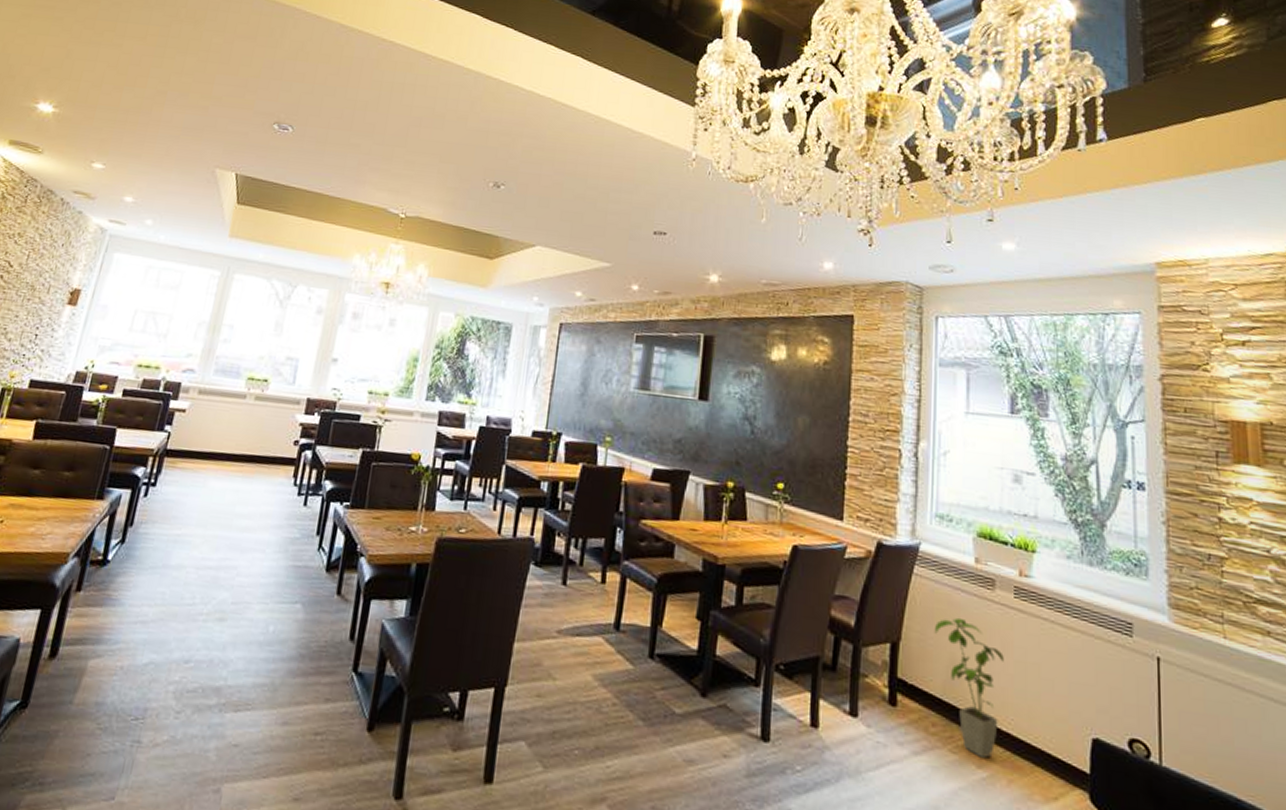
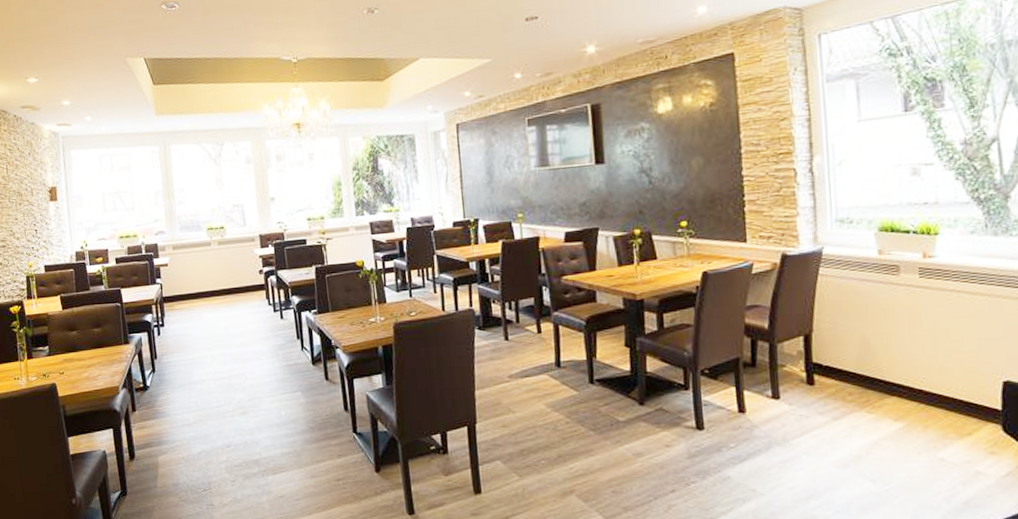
house plant: present [934,617,1004,759] -> none [843,303,913,414]

